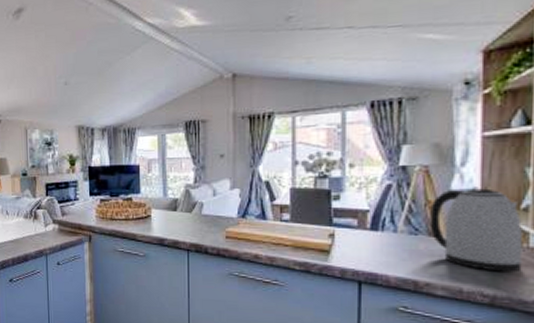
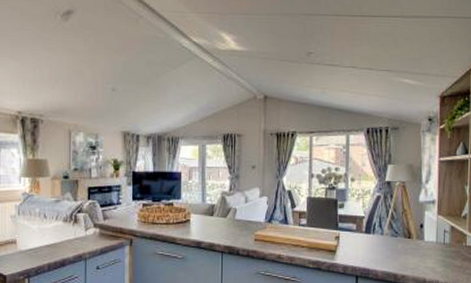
kettle: present [429,188,523,272] -> none [405,200,463,265]

